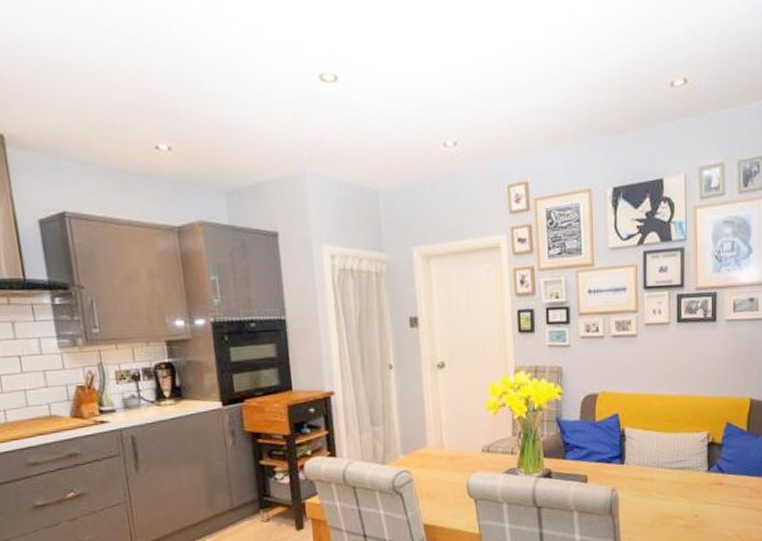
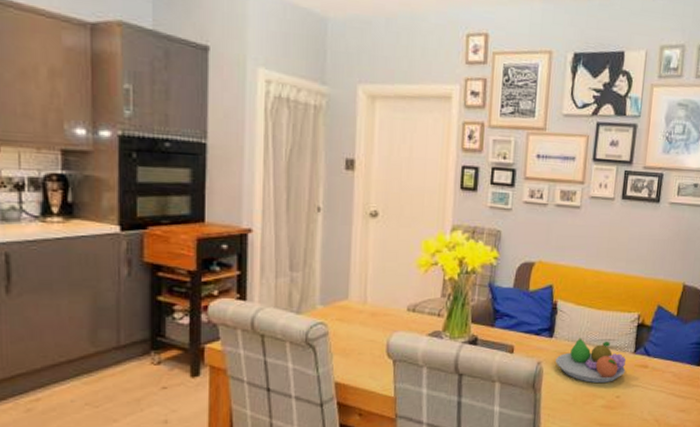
fruit bowl: none [630,462,701,504] -> present [555,338,627,383]

